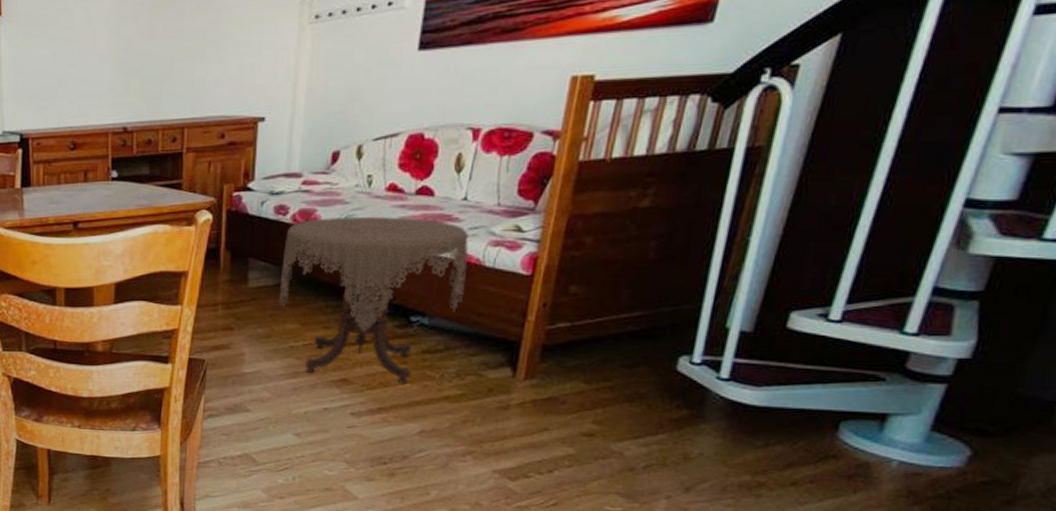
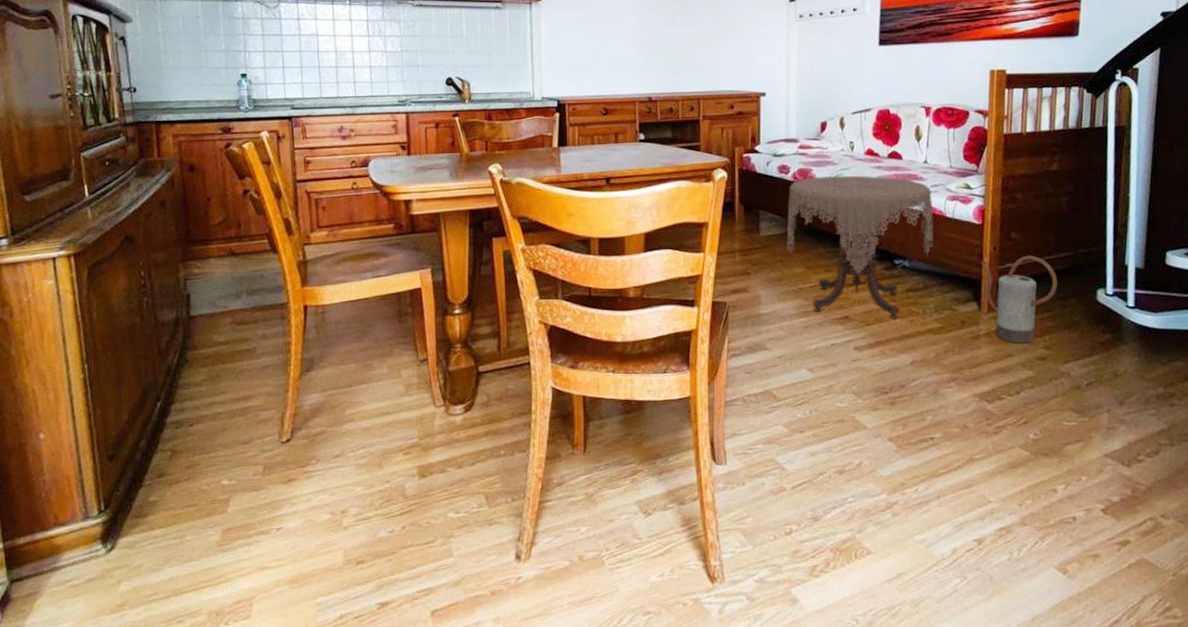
watering can: none [522,313,625,417] -> present [980,255,1057,343]

